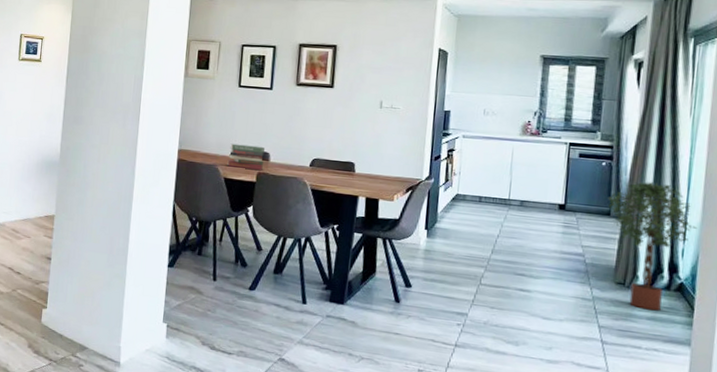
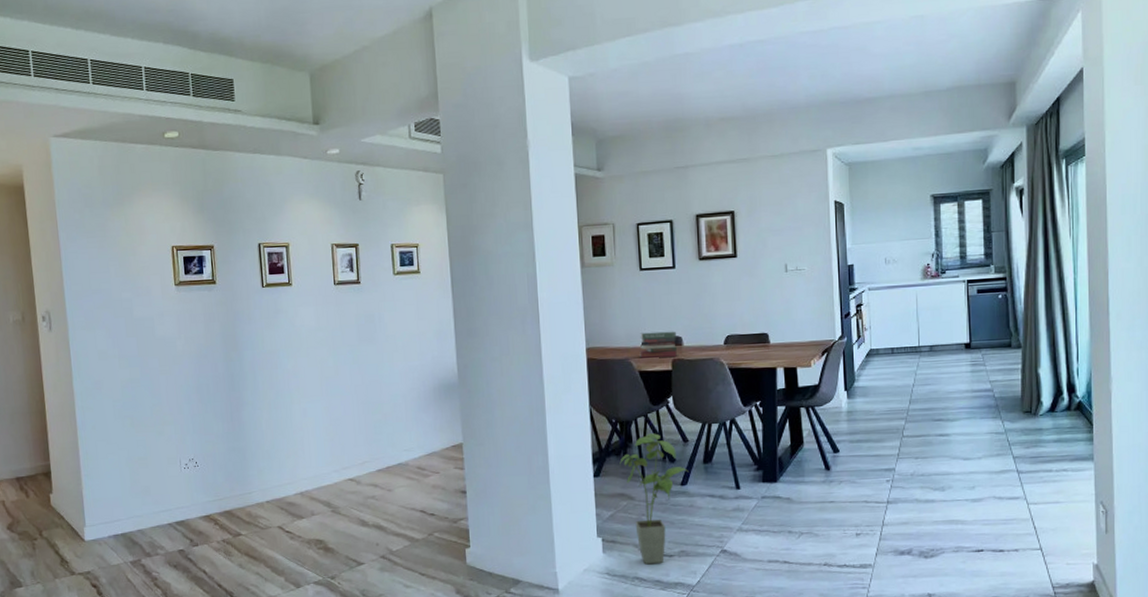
house plant: none [193,236,258,358] -> present [619,433,688,565]
potted tree: present [606,181,697,311] -> none [1006,306,1088,433]

